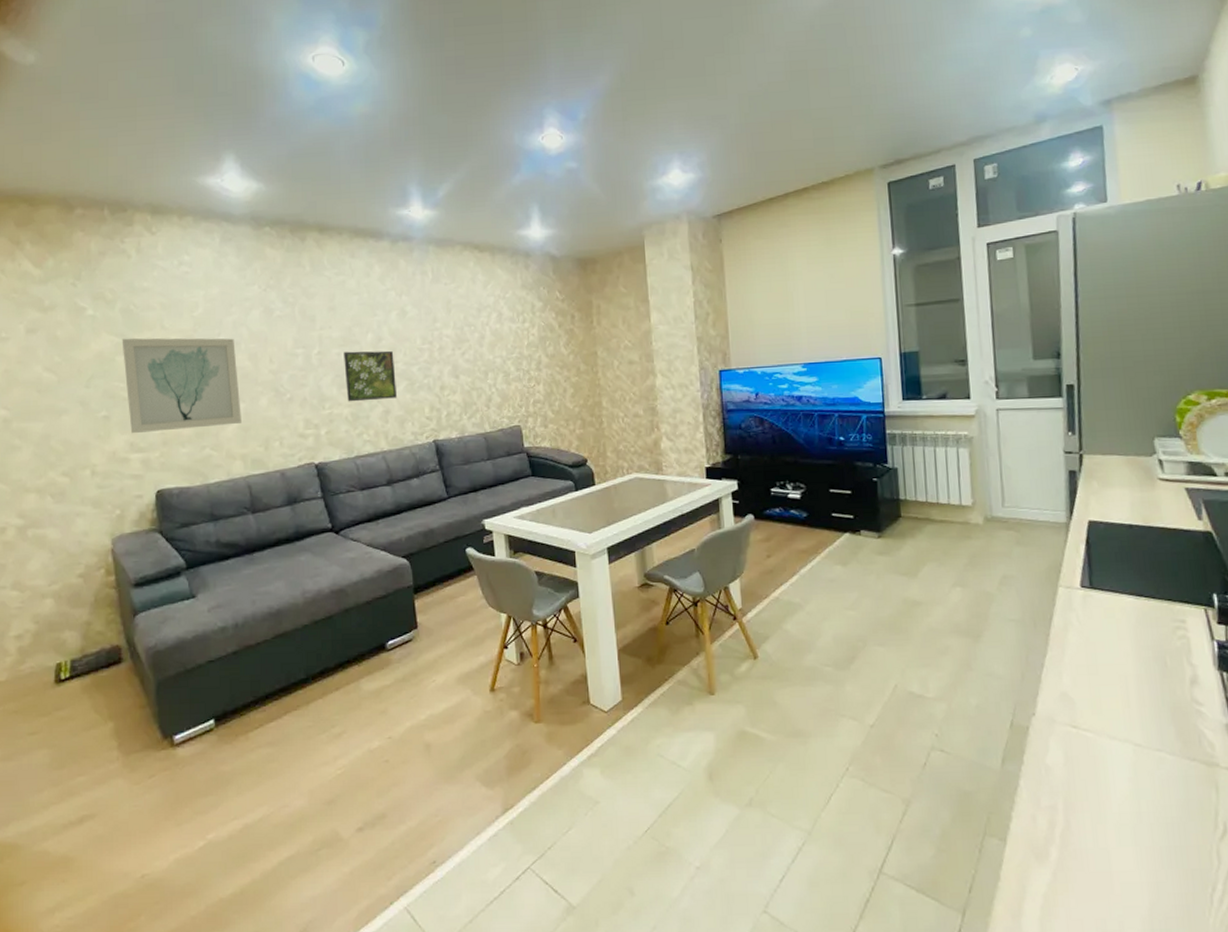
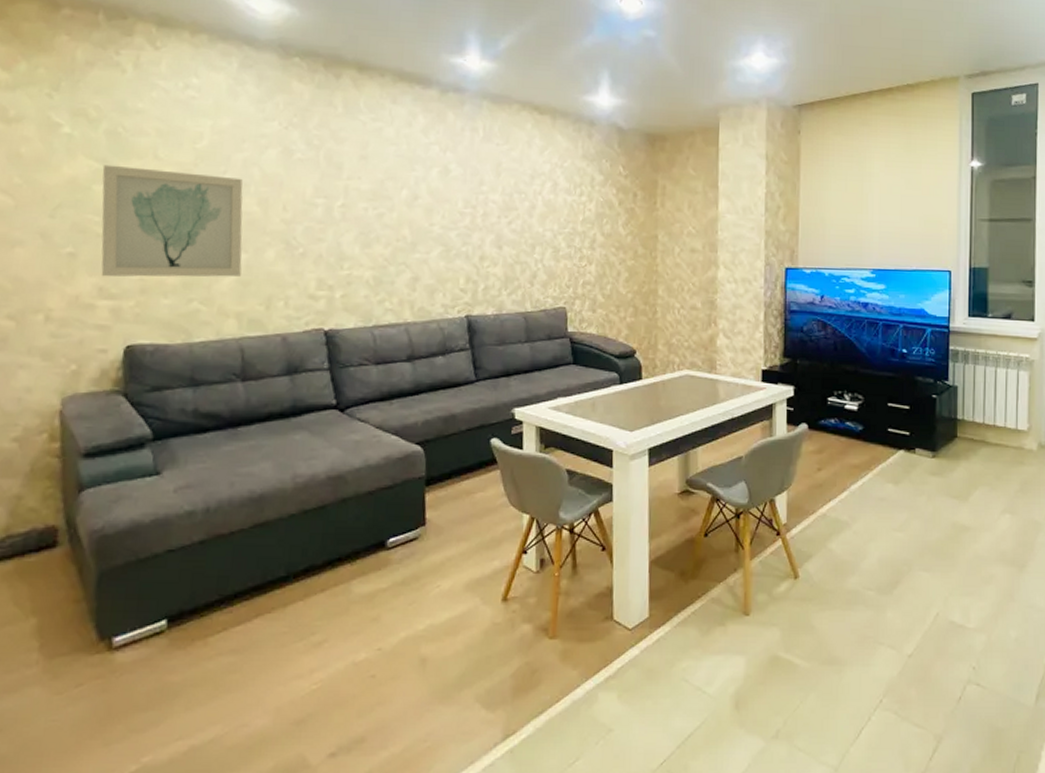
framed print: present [344,350,398,402] -> none [370,207,431,265]

